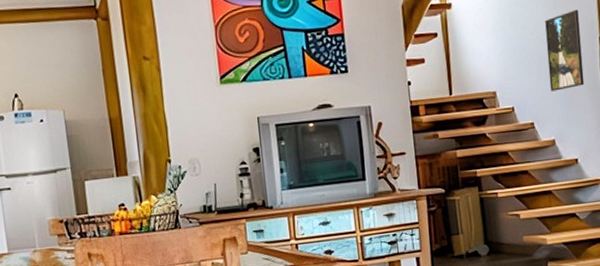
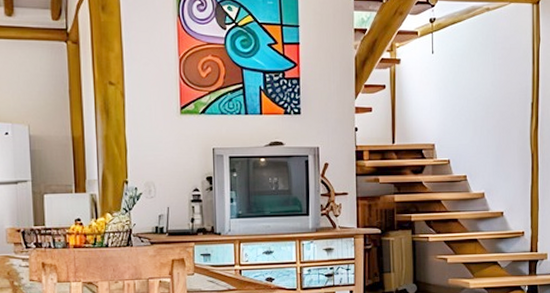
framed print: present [545,10,585,92] -> none [483,76,515,149]

